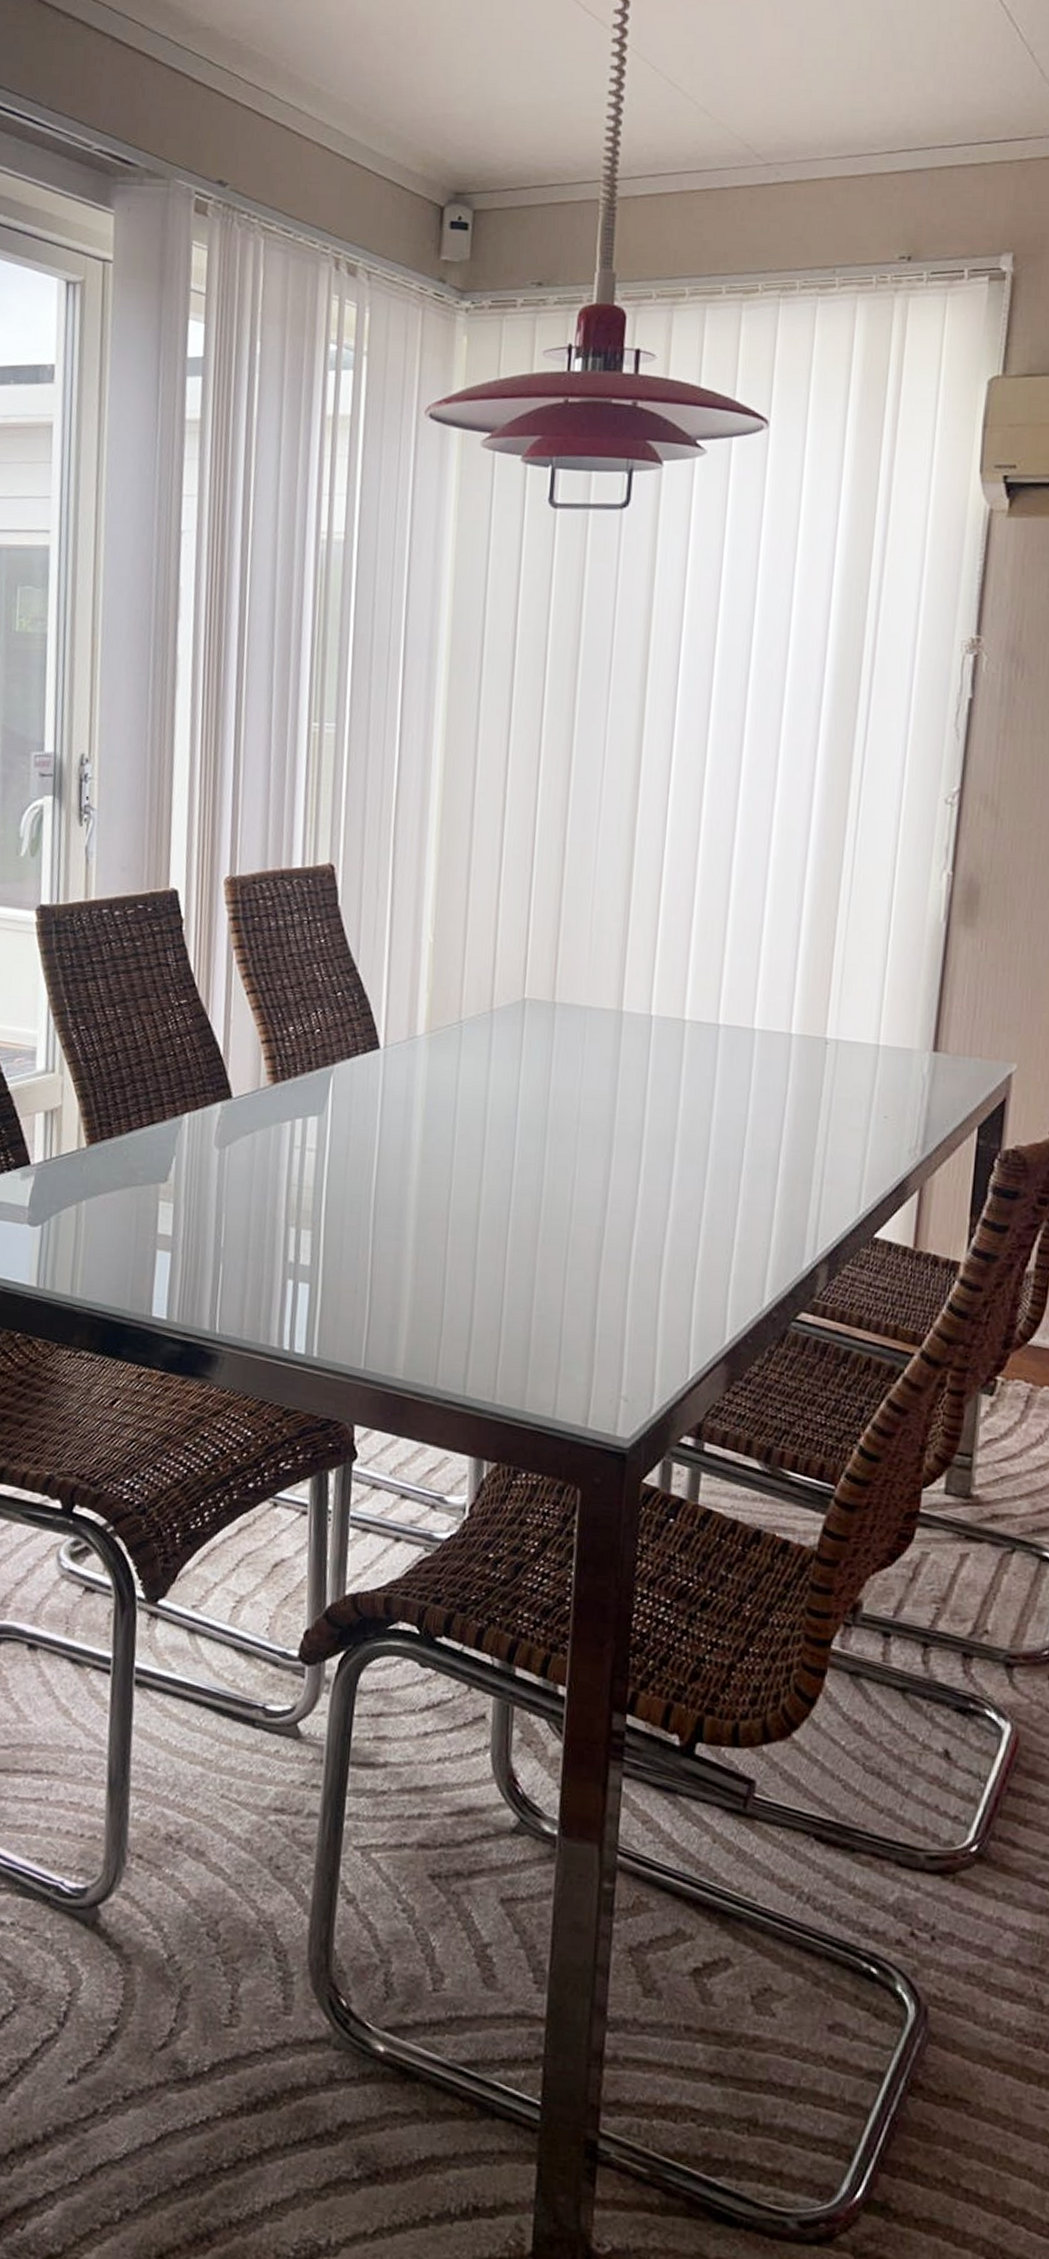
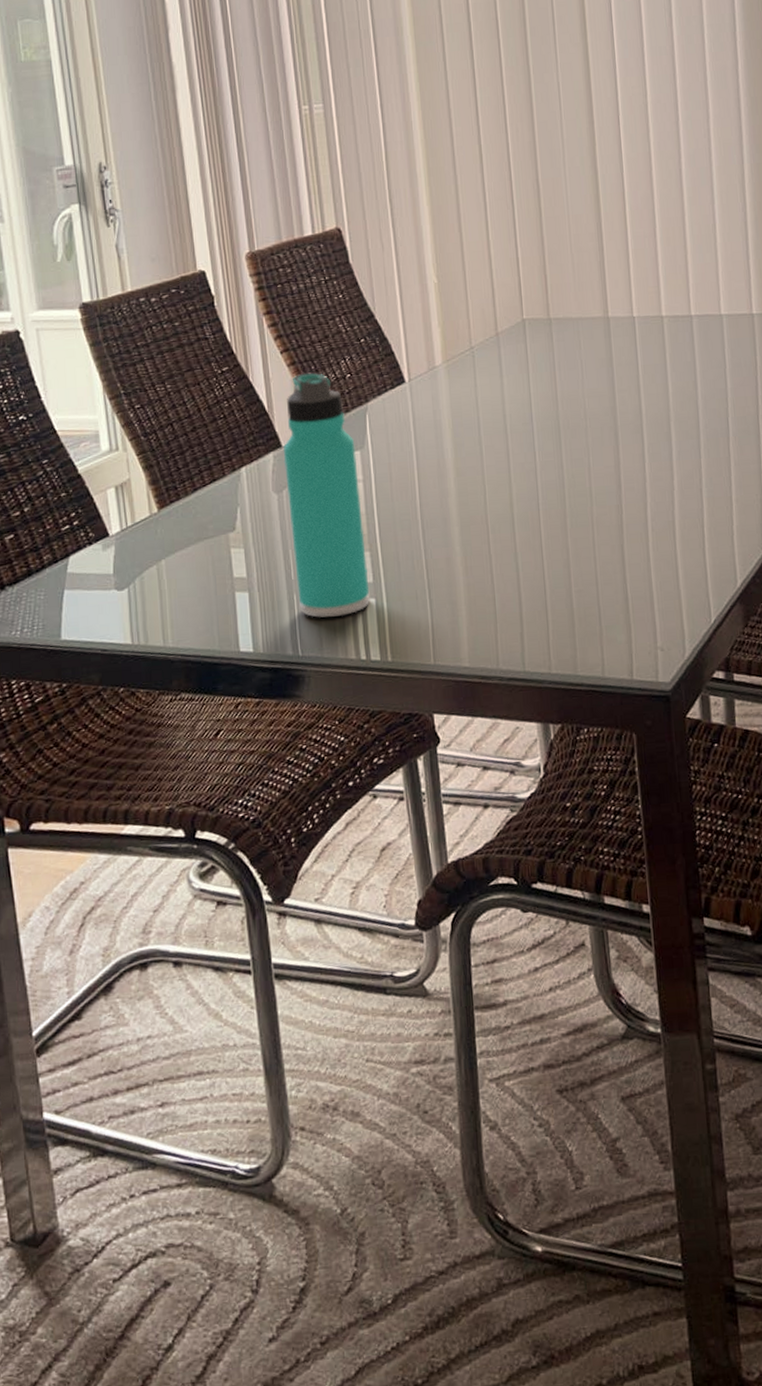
thermos bottle: none [225,1020,314,1297] -> present [283,372,370,618]

